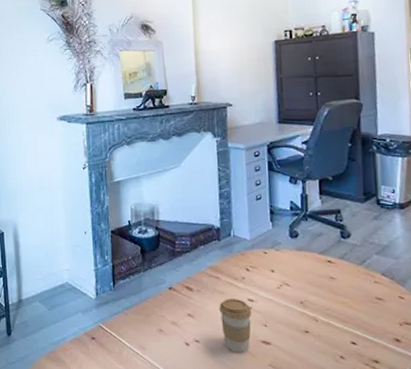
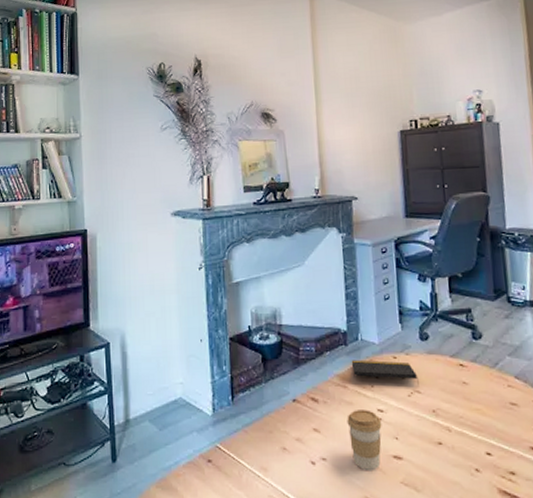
notepad: none [224,254,288,279] -> present [351,359,419,386]

